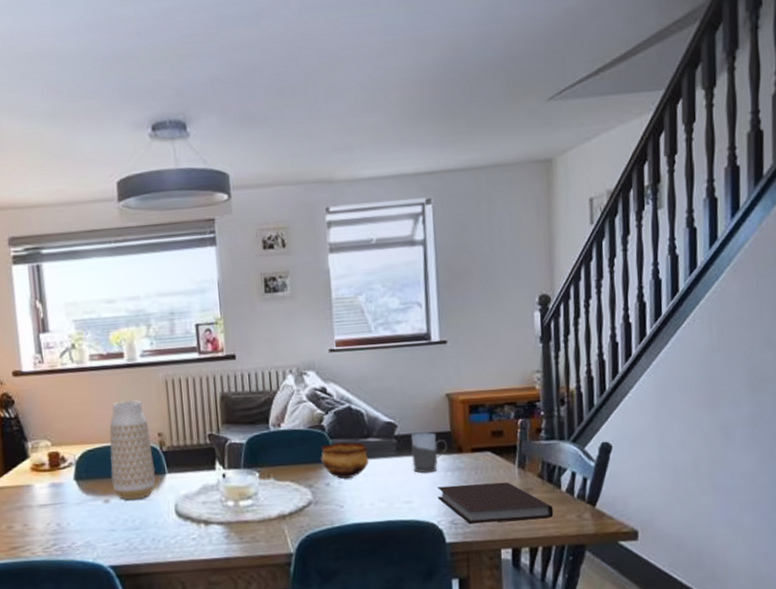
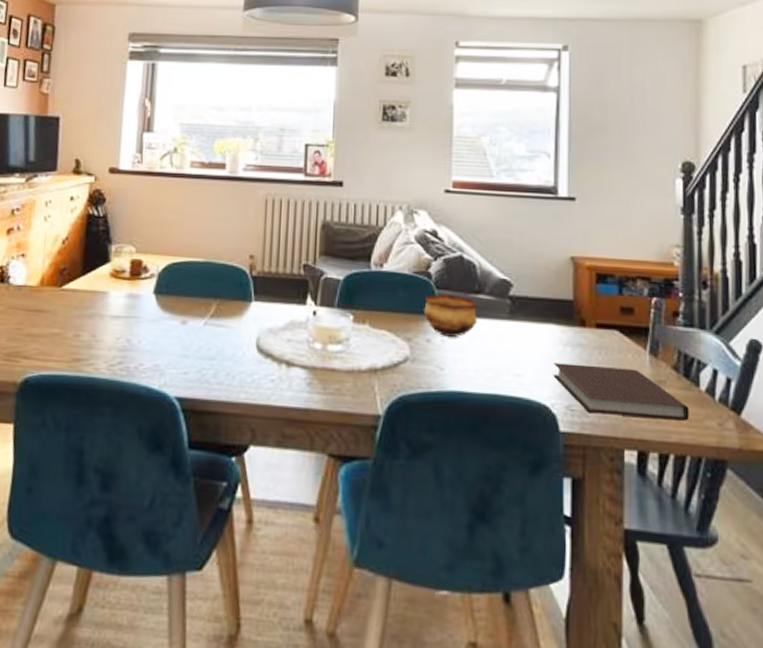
vase: present [109,400,156,500] -> none [192,214,242,326]
mug: present [411,432,447,473] -> none [527,297,568,345]

